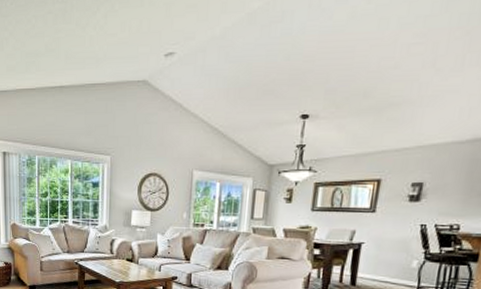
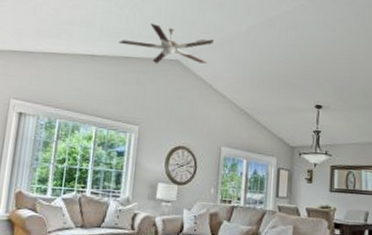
ceiling fan: none [84,41,183,88] -> present [118,23,214,64]

